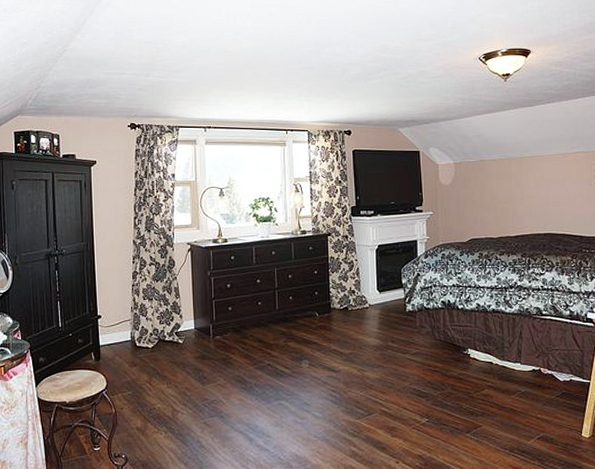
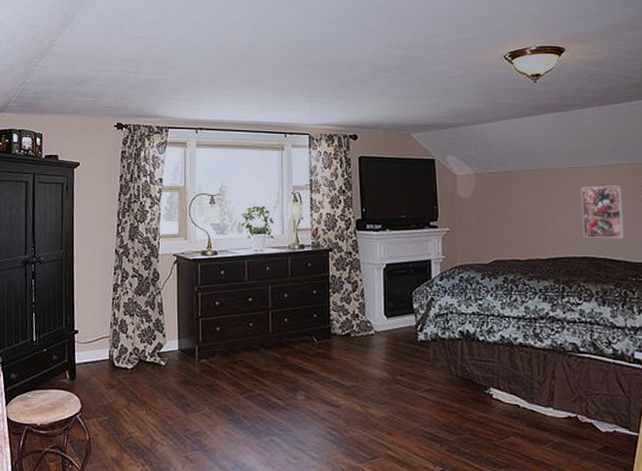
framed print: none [543,171,580,217] -> present [580,185,624,238]

